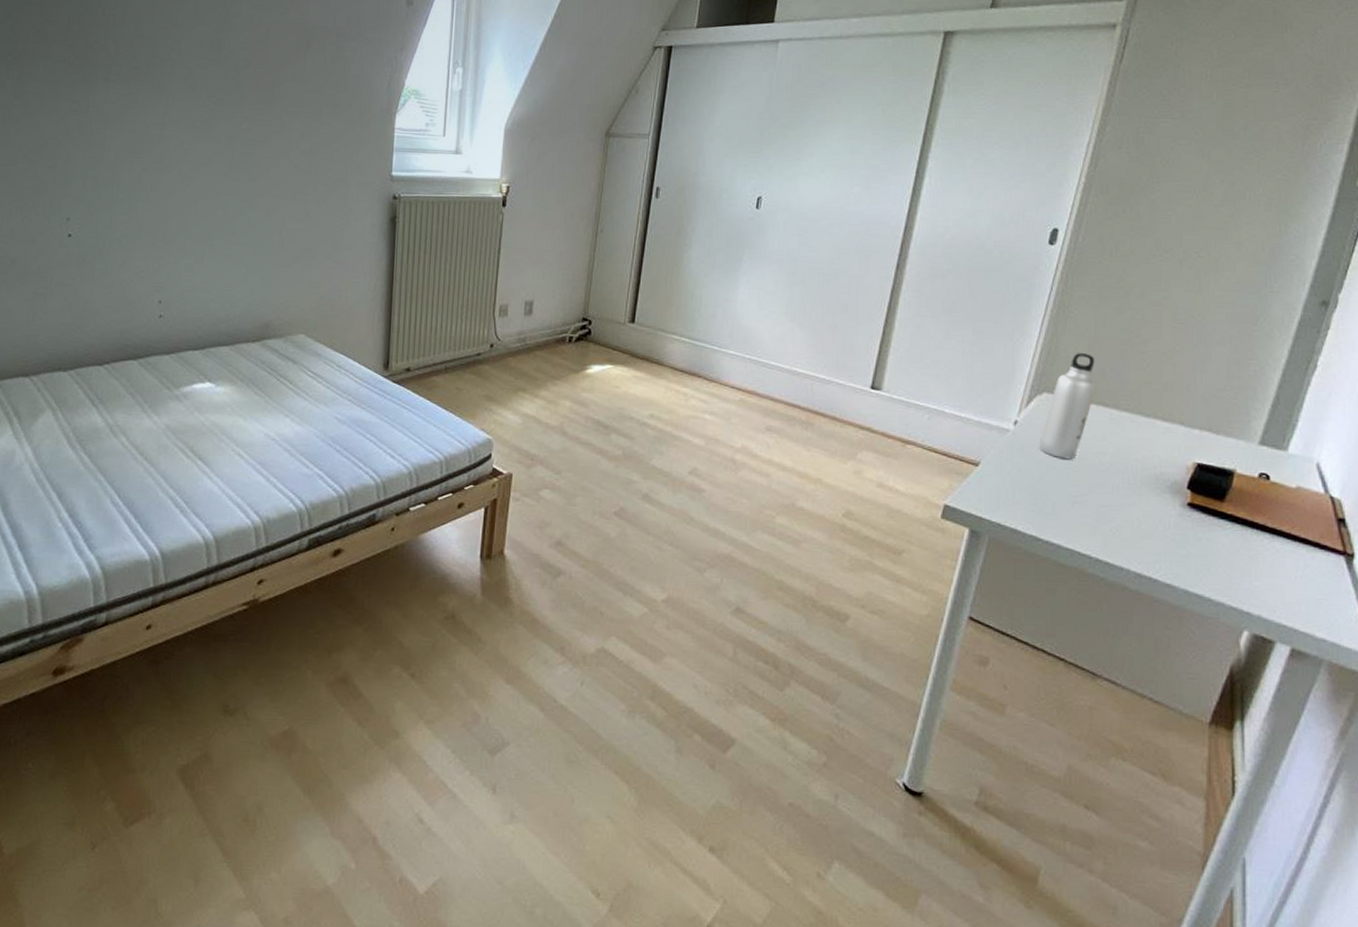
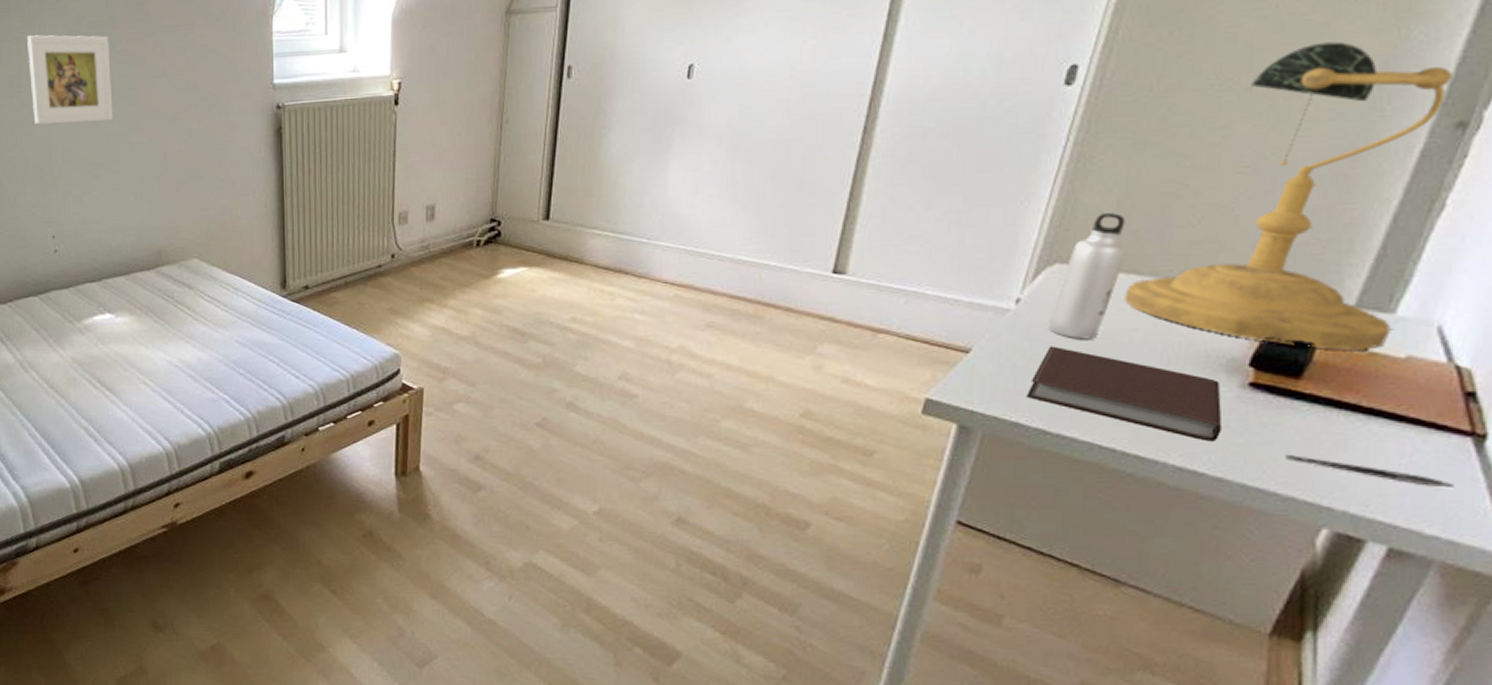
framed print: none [152,105,237,195] -> present [27,35,113,125]
notebook: none [1022,463,1170,552] -> present [1025,346,1223,442]
desk lamp: none [1095,229,1317,480] -> present [1124,41,1452,350]
pen: none [1216,566,1334,599] -> present [1286,455,1454,489]

